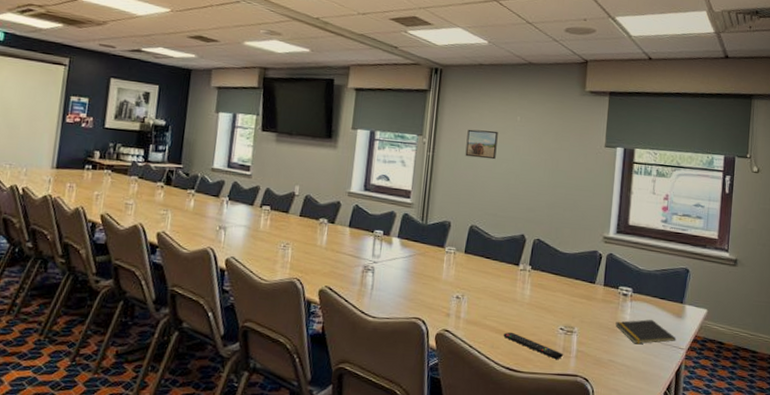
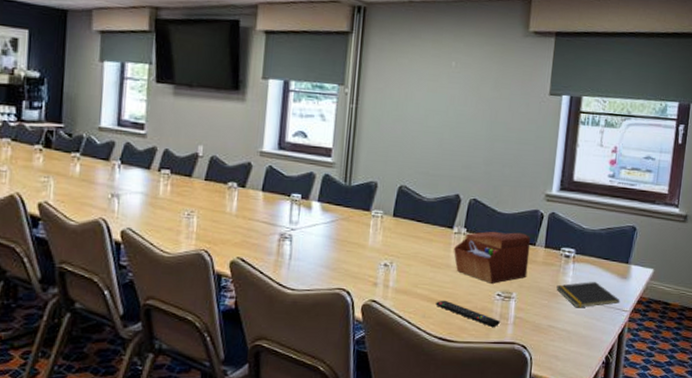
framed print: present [465,129,498,160] -> none [393,77,431,112]
sewing box: none [519,269,591,318] -> present [453,231,531,284]

